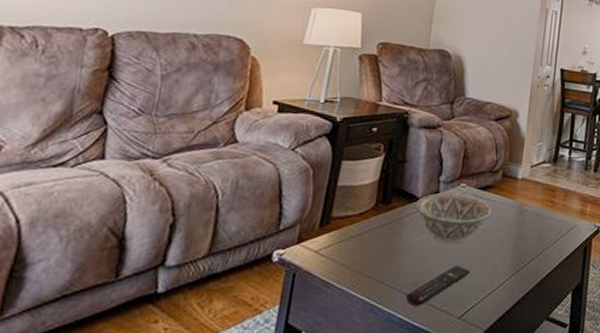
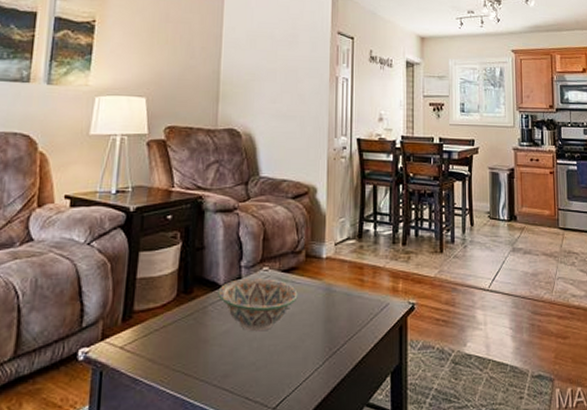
remote control: present [406,265,471,306] -> none [217,353,282,399]

